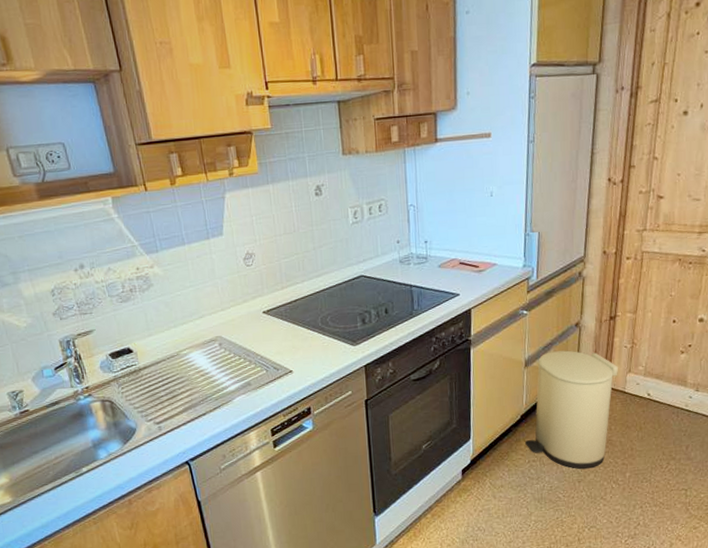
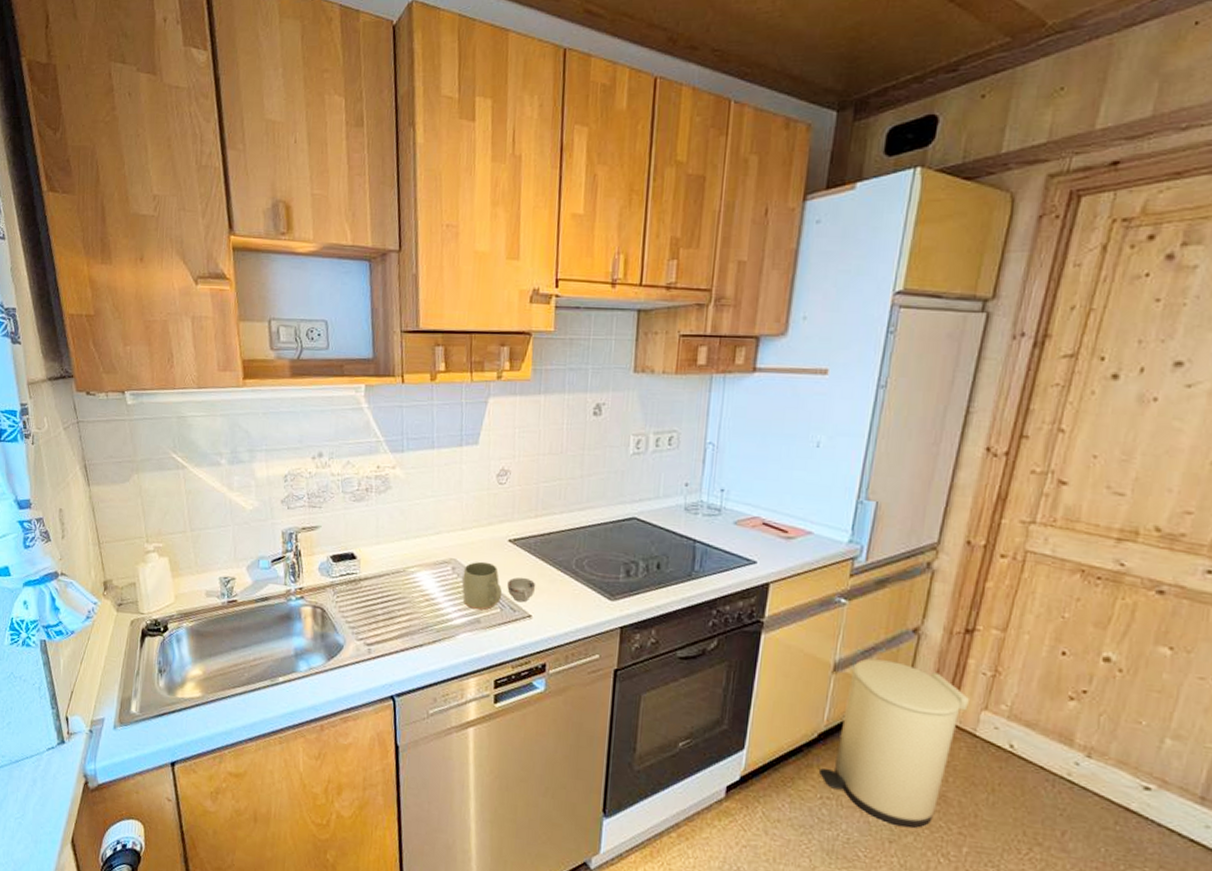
mug: none [229,333,266,375] -> present [462,561,502,610]
teacup: none [268,340,292,362] -> present [507,577,536,603]

